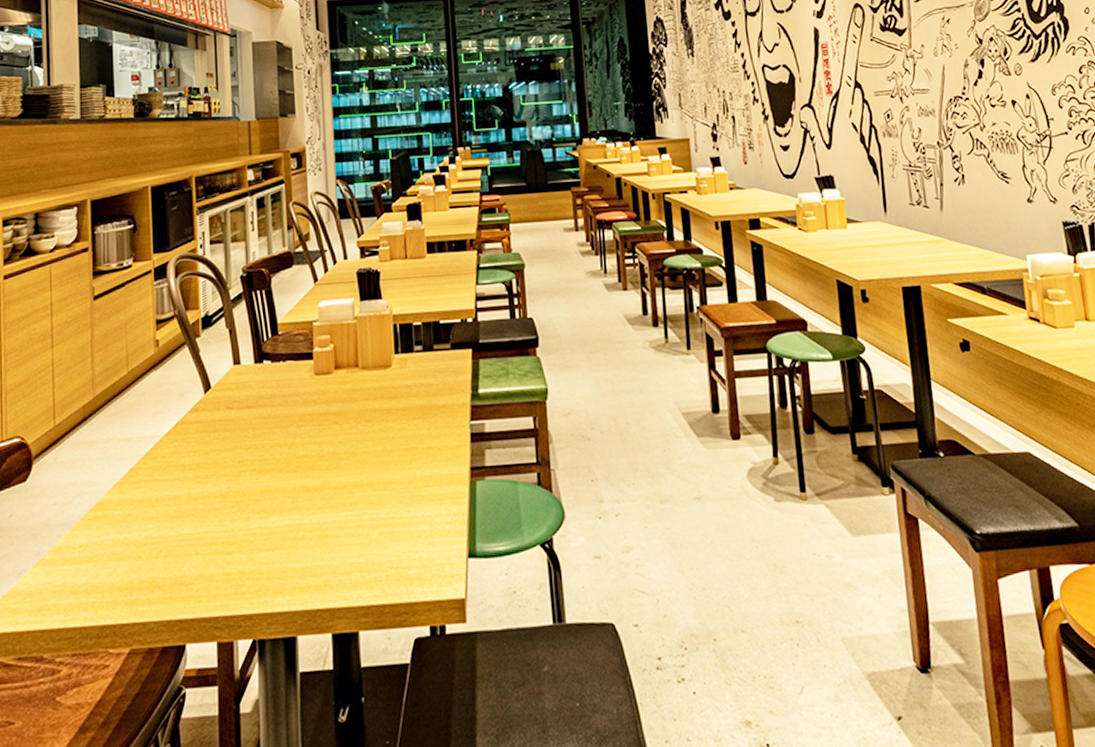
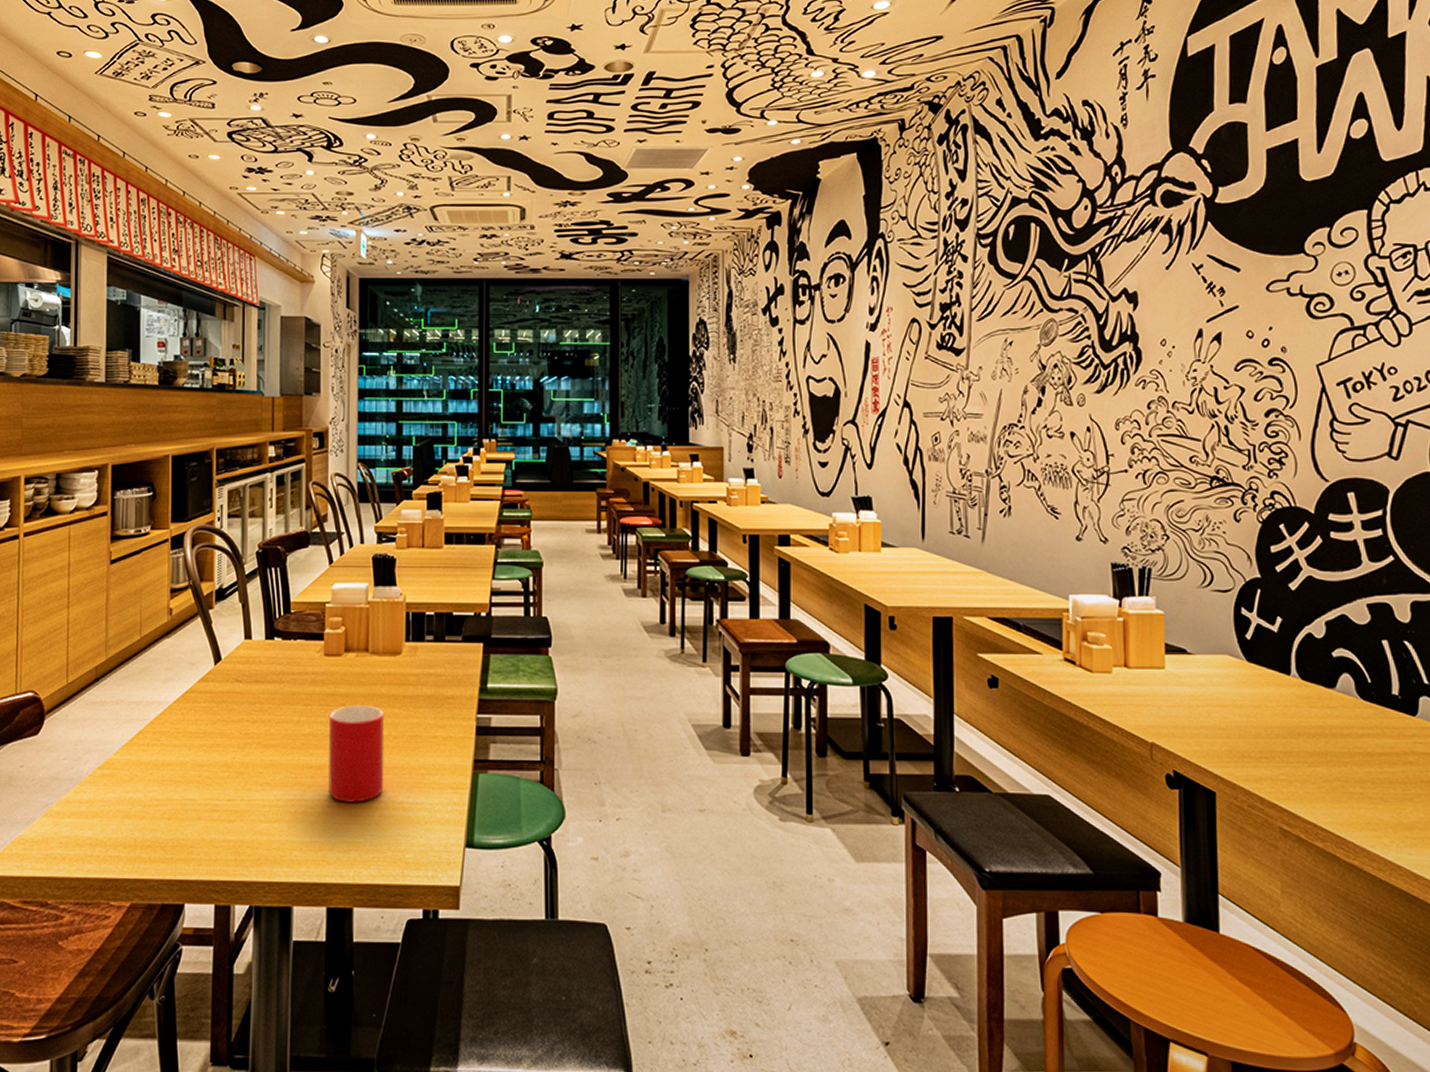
cup: none [323,421,383,523] -> present [327,704,385,803]

